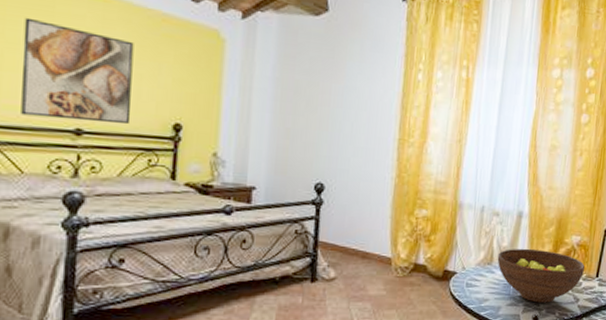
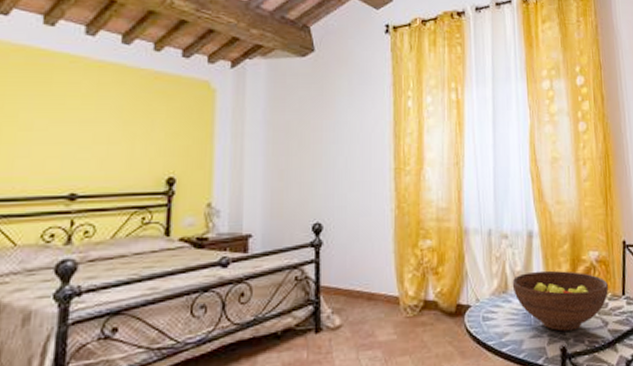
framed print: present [21,17,134,125] -> none [16,90,128,186]

